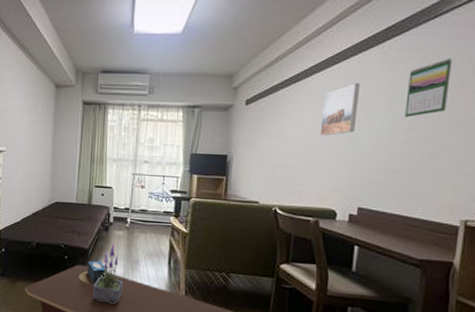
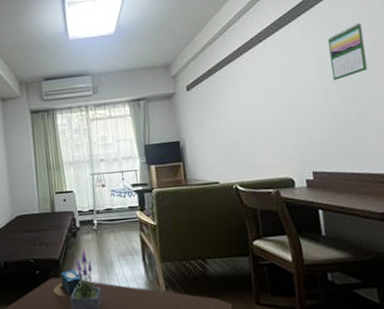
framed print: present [320,82,360,136] -> none [257,55,292,109]

